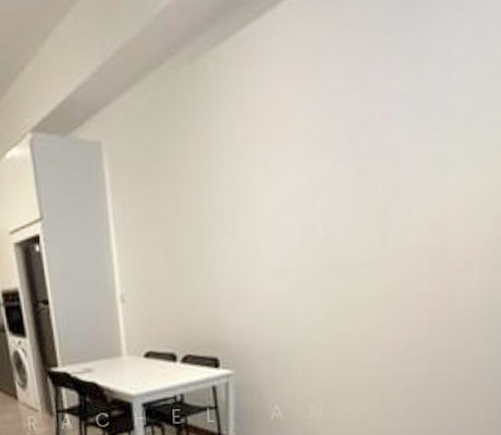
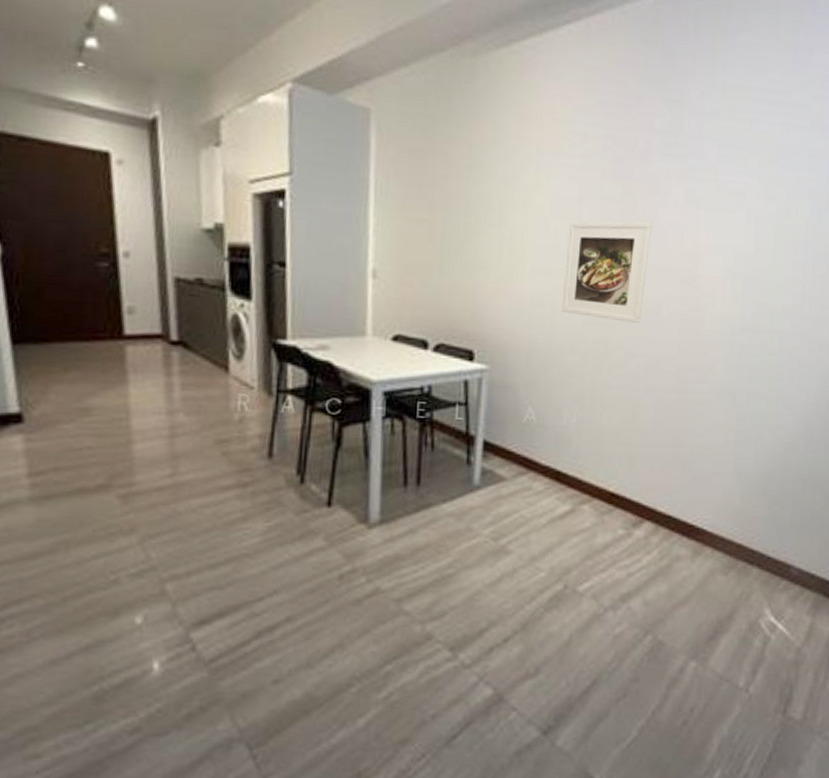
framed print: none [300,200,394,311] -> present [561,221,652,323]

